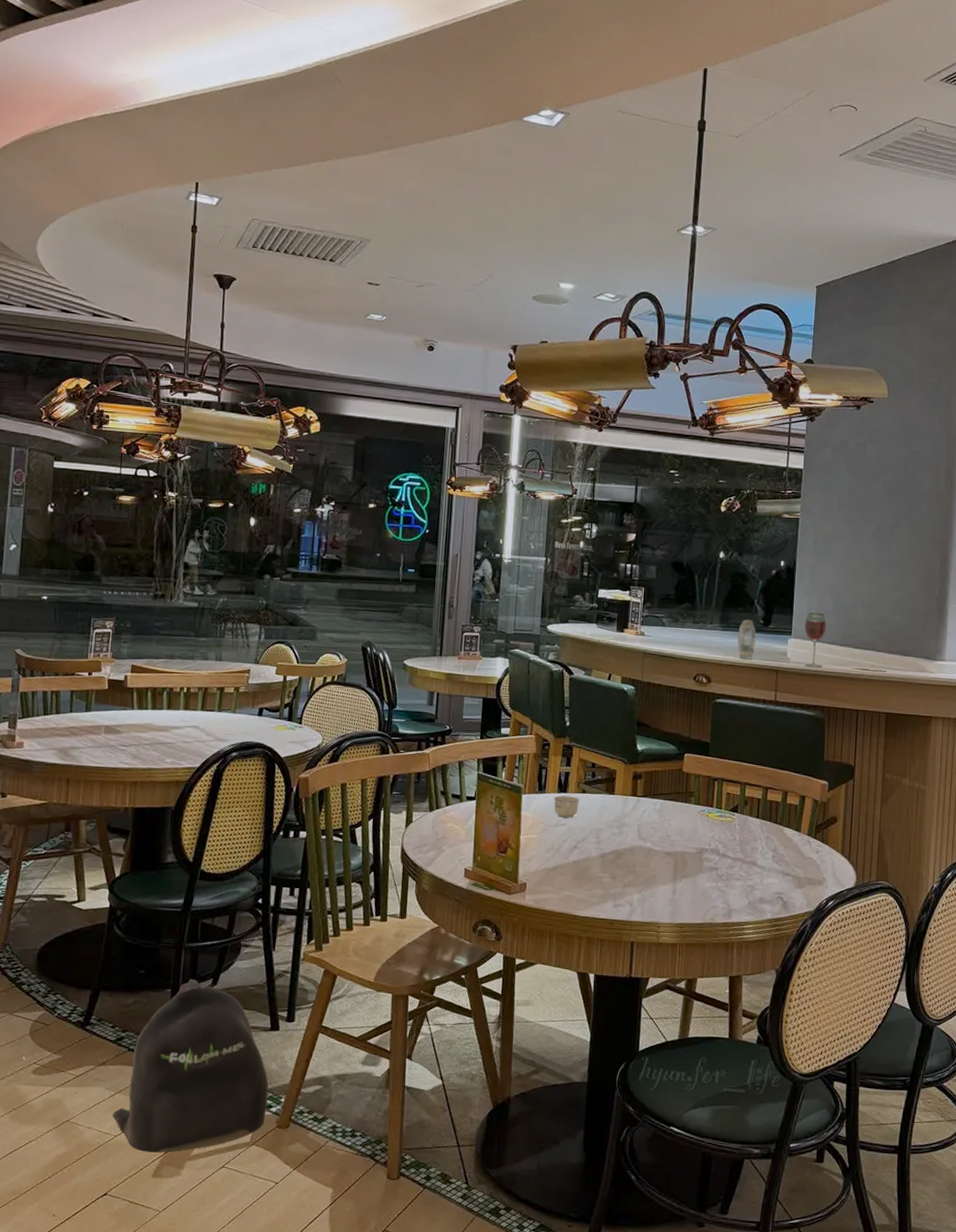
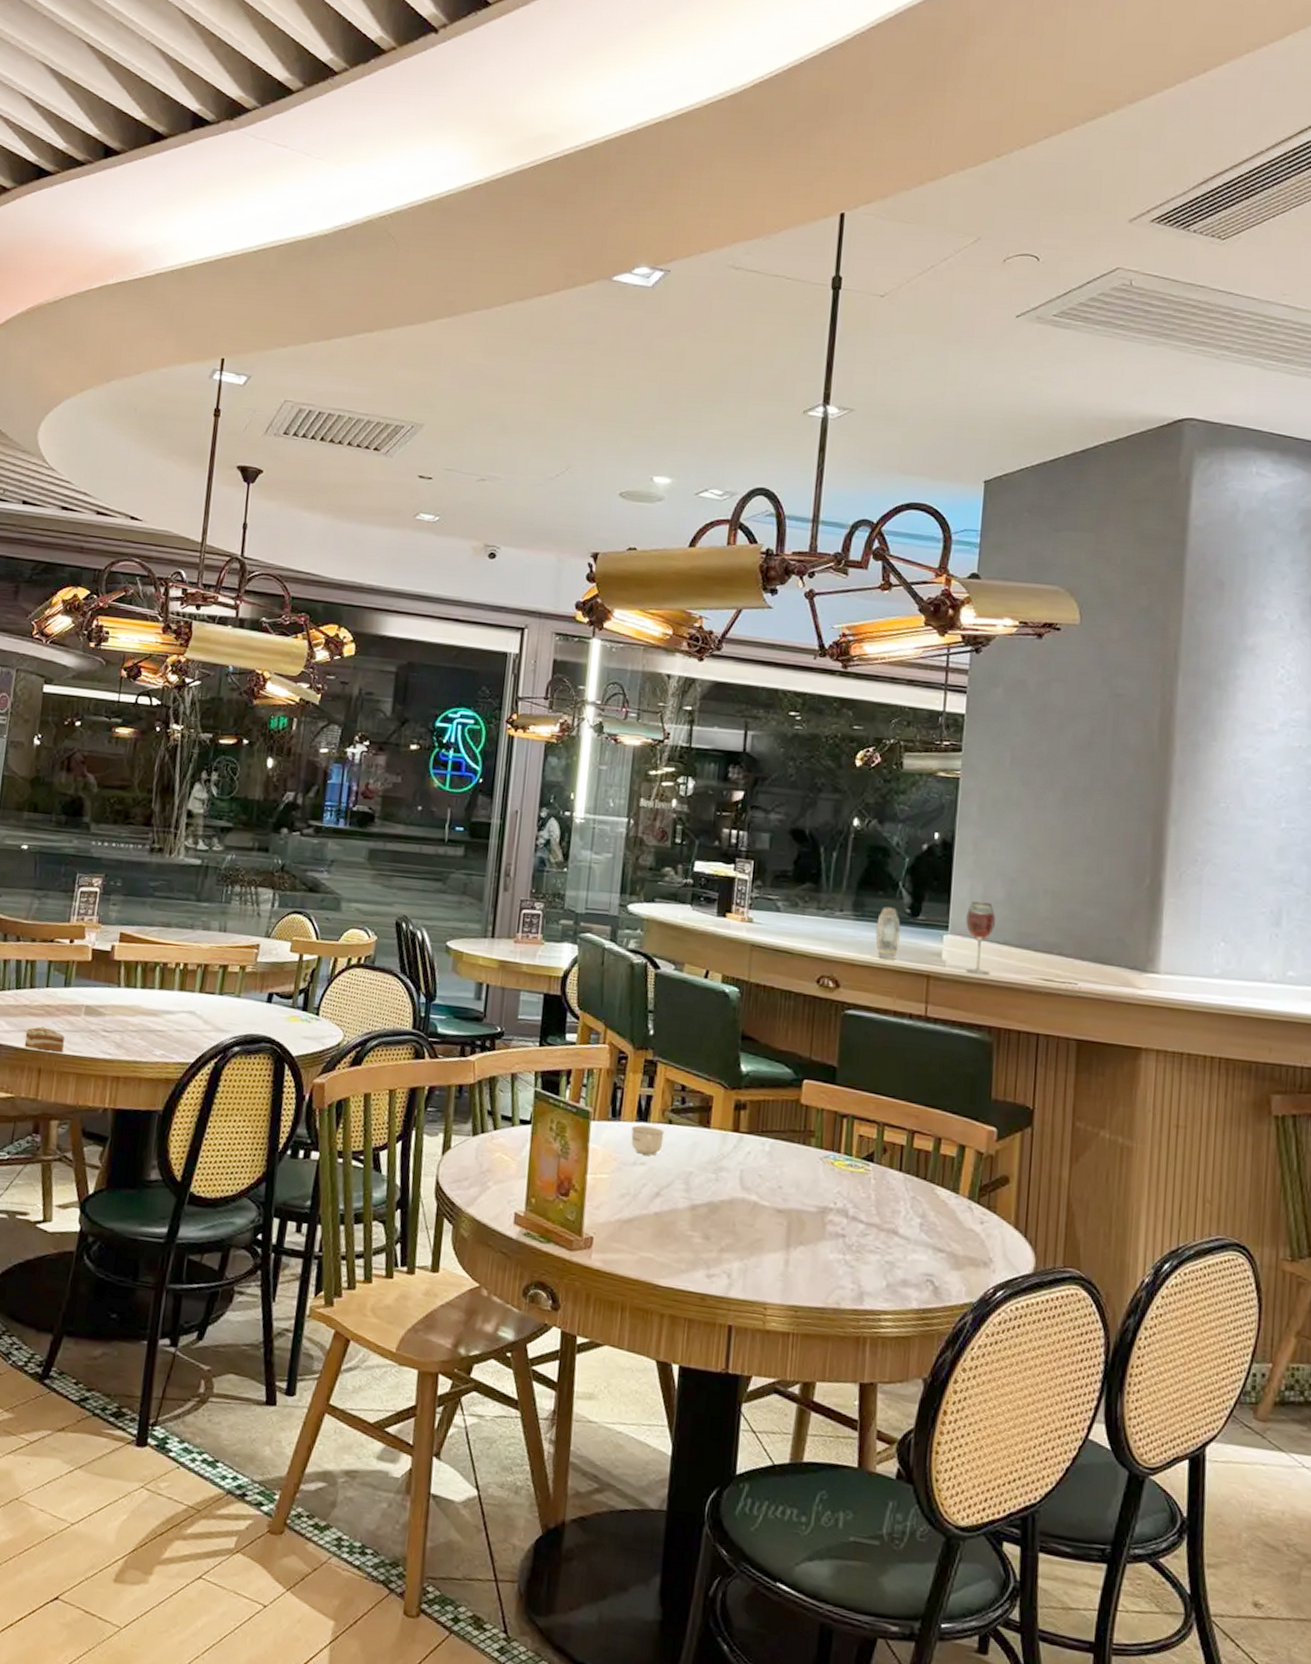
cake slice: none [53,745,88,765] -> present [24,1026,65,1052]
backpack: present [113,979,269,1153] -> none [70,1330,261,1552]

